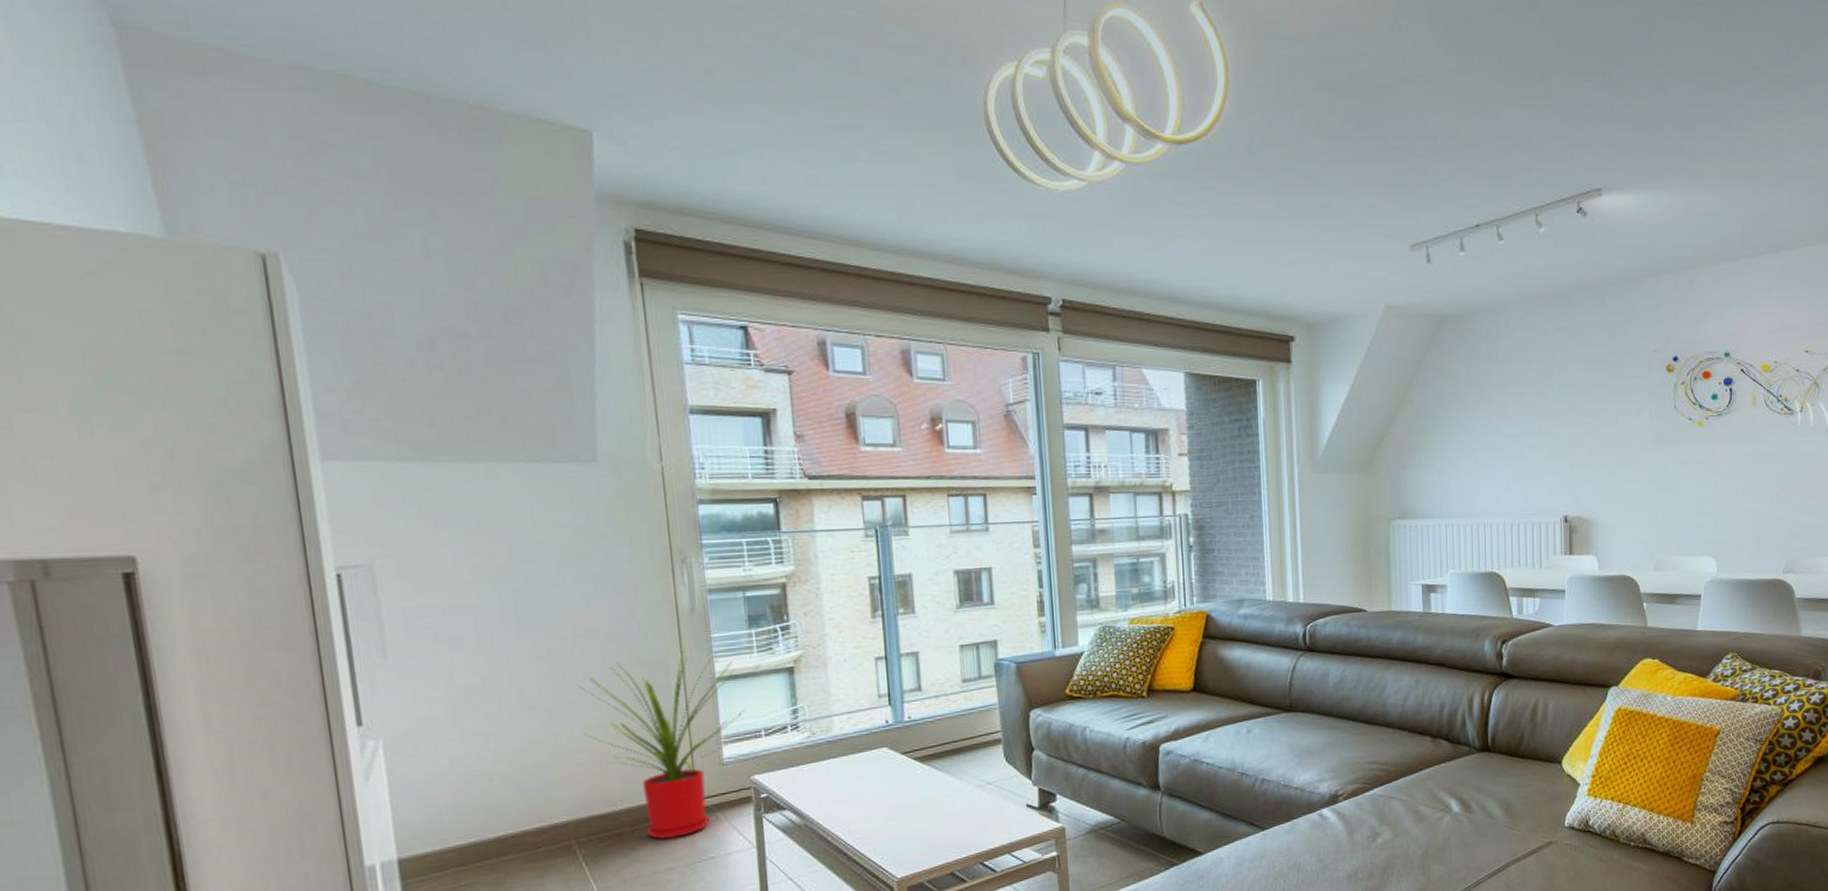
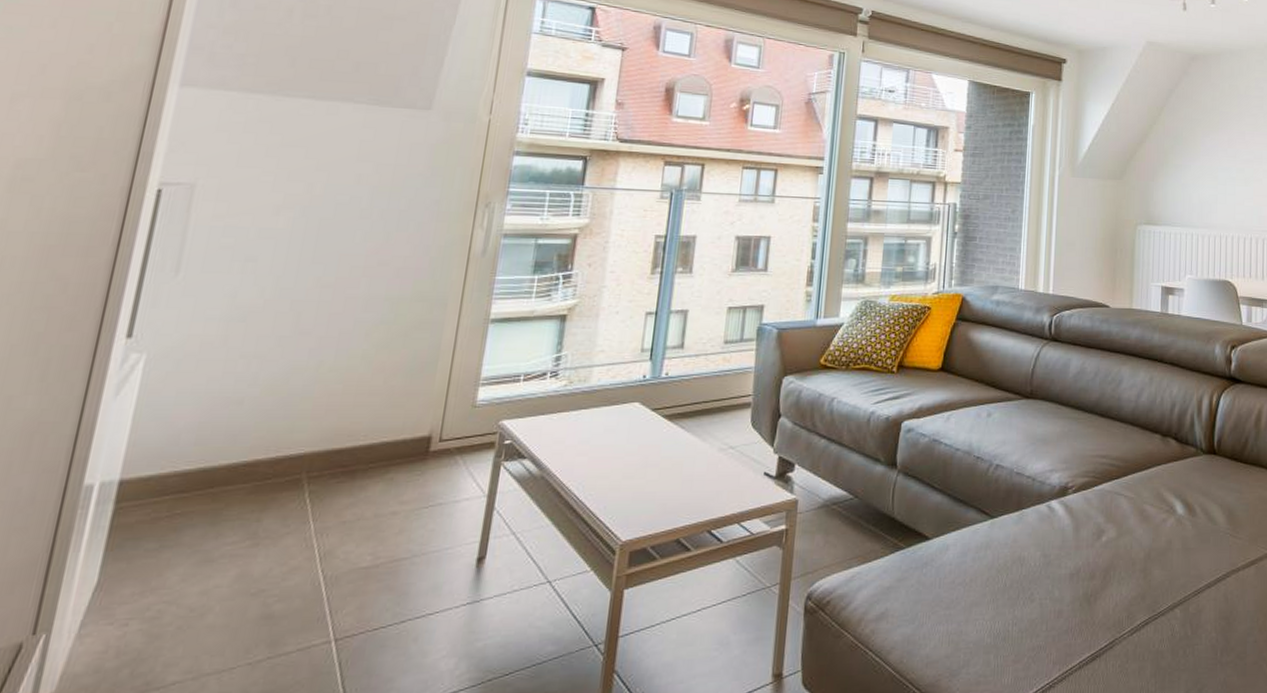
house plant: present [576,648,747,839] -> none [346,288,510,480]

